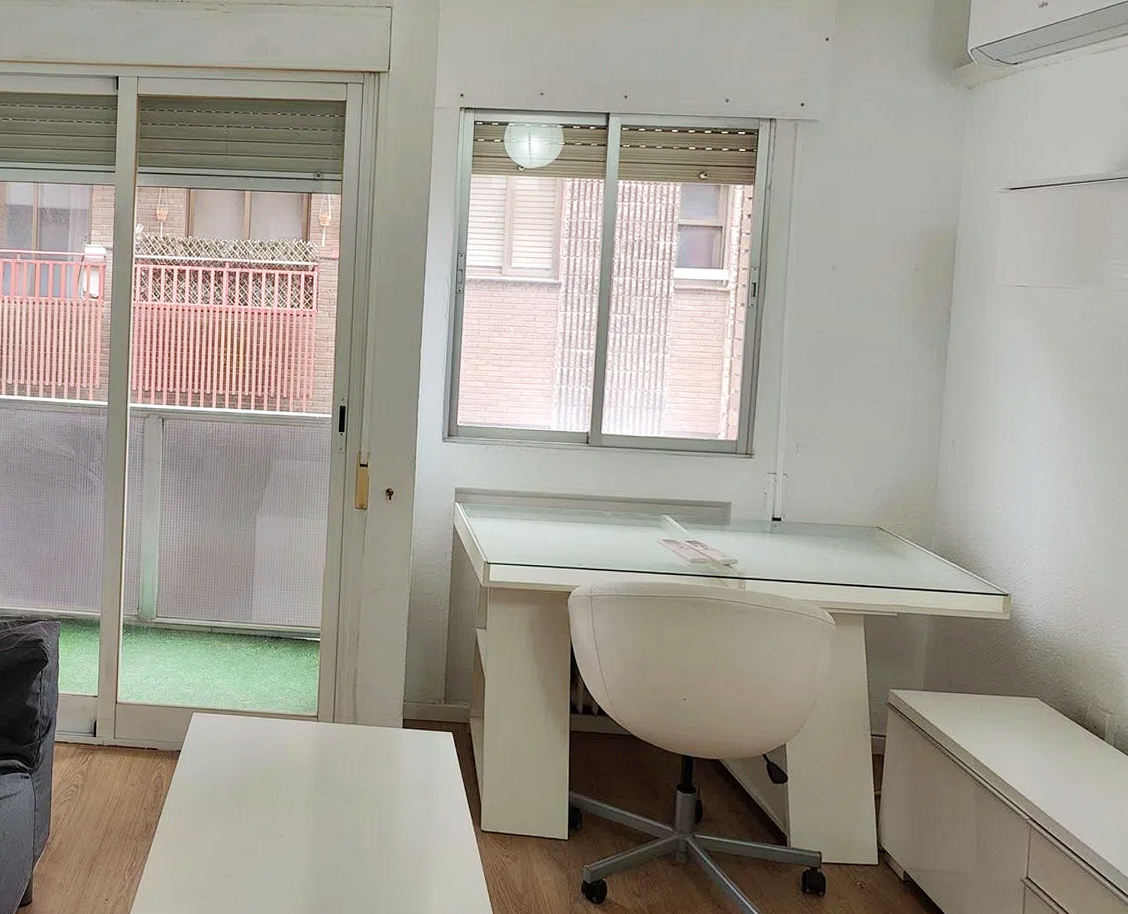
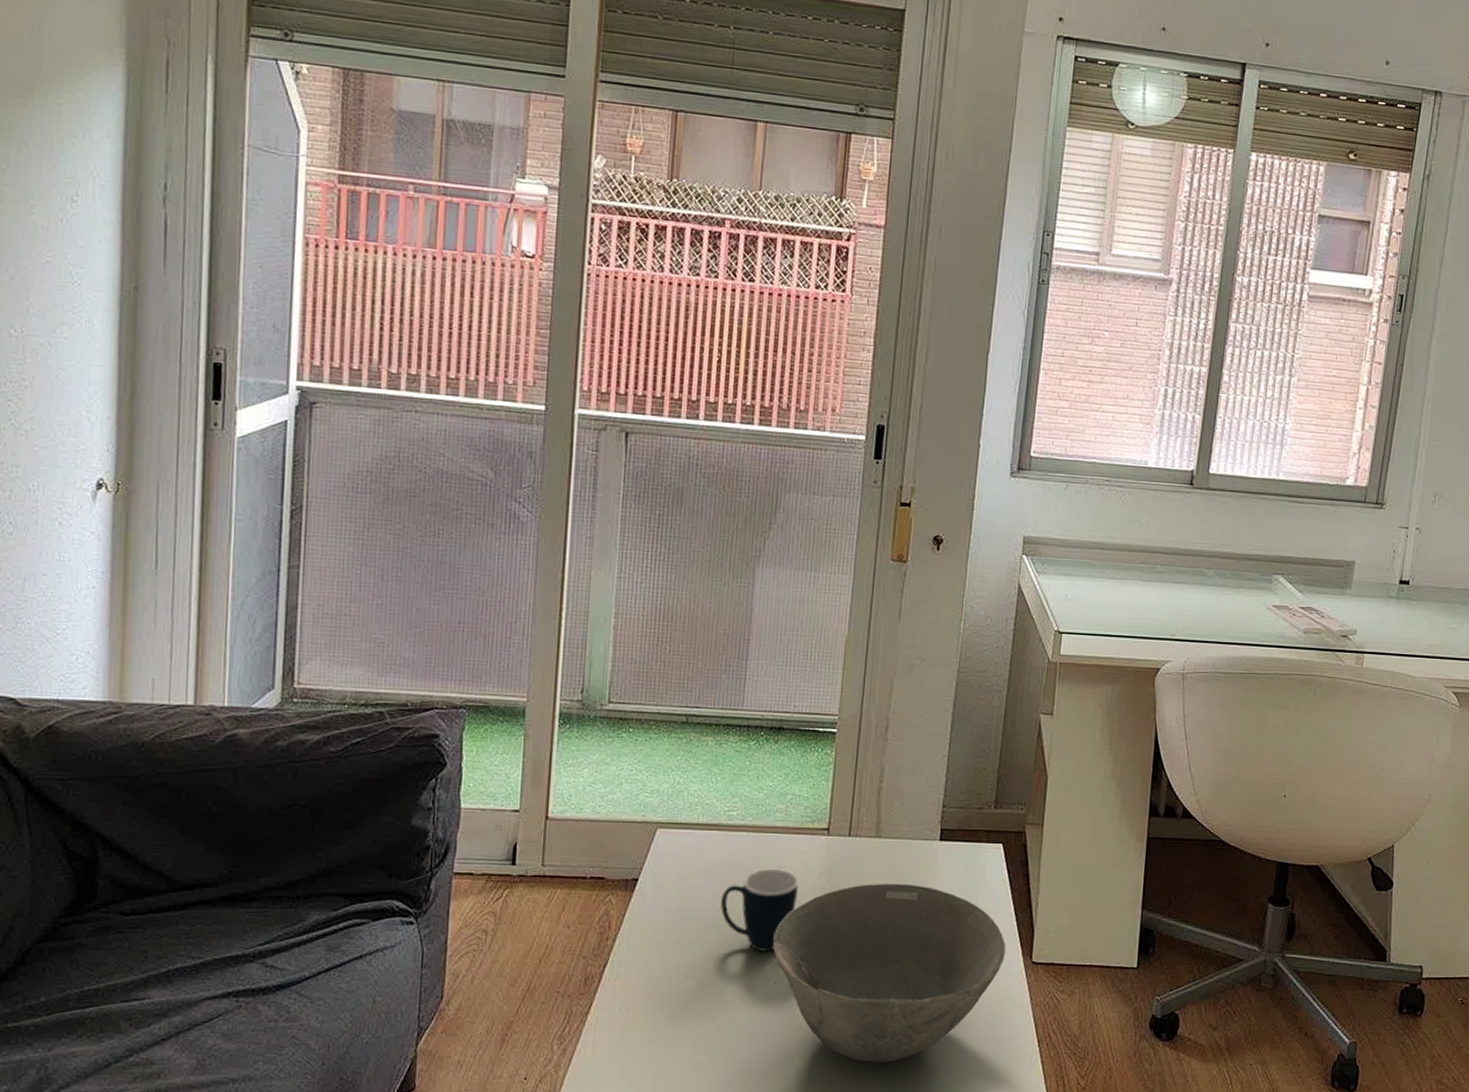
mug: none [240,746,297,811] -> present [721,869,799,951]
bowl: none [280,761,460,906] -> present [773,883,1006,1062]

